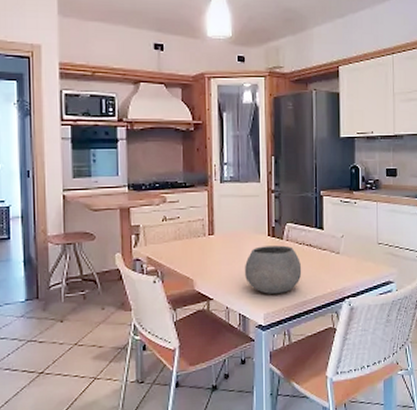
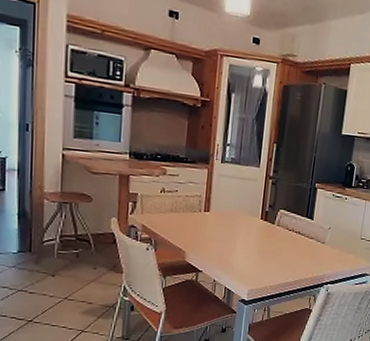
bowl: present [245,245,302,294] -> none [234,228,289,273]

